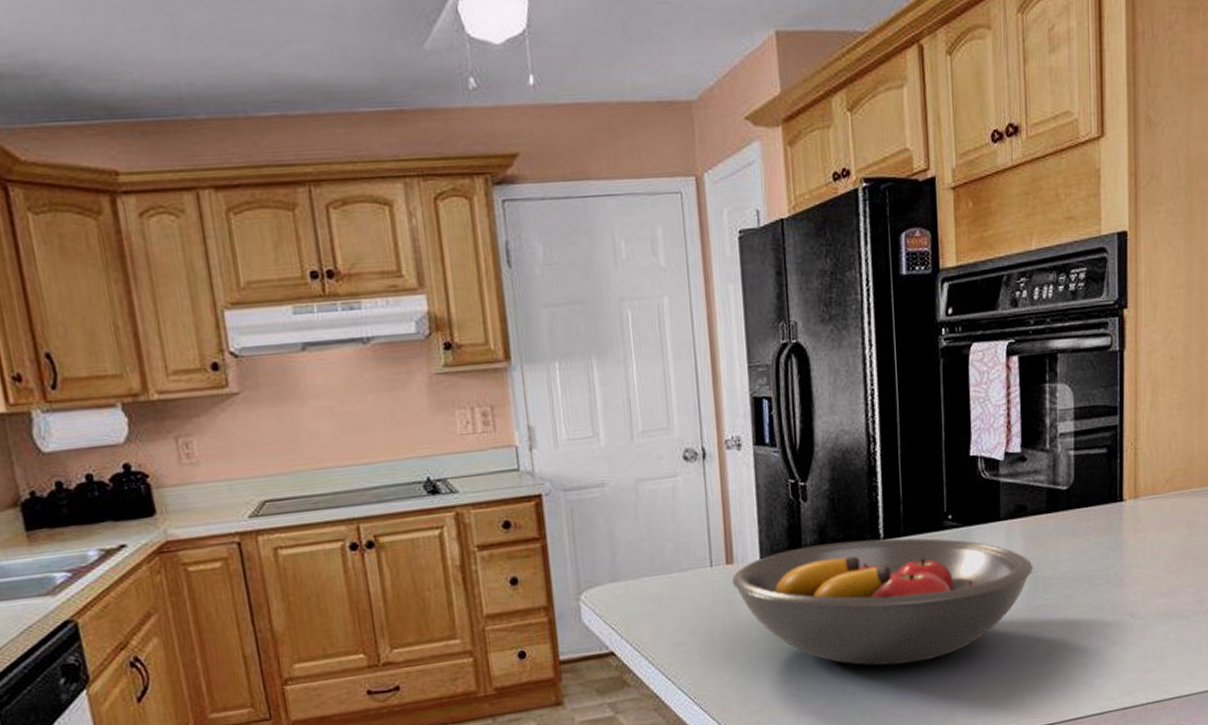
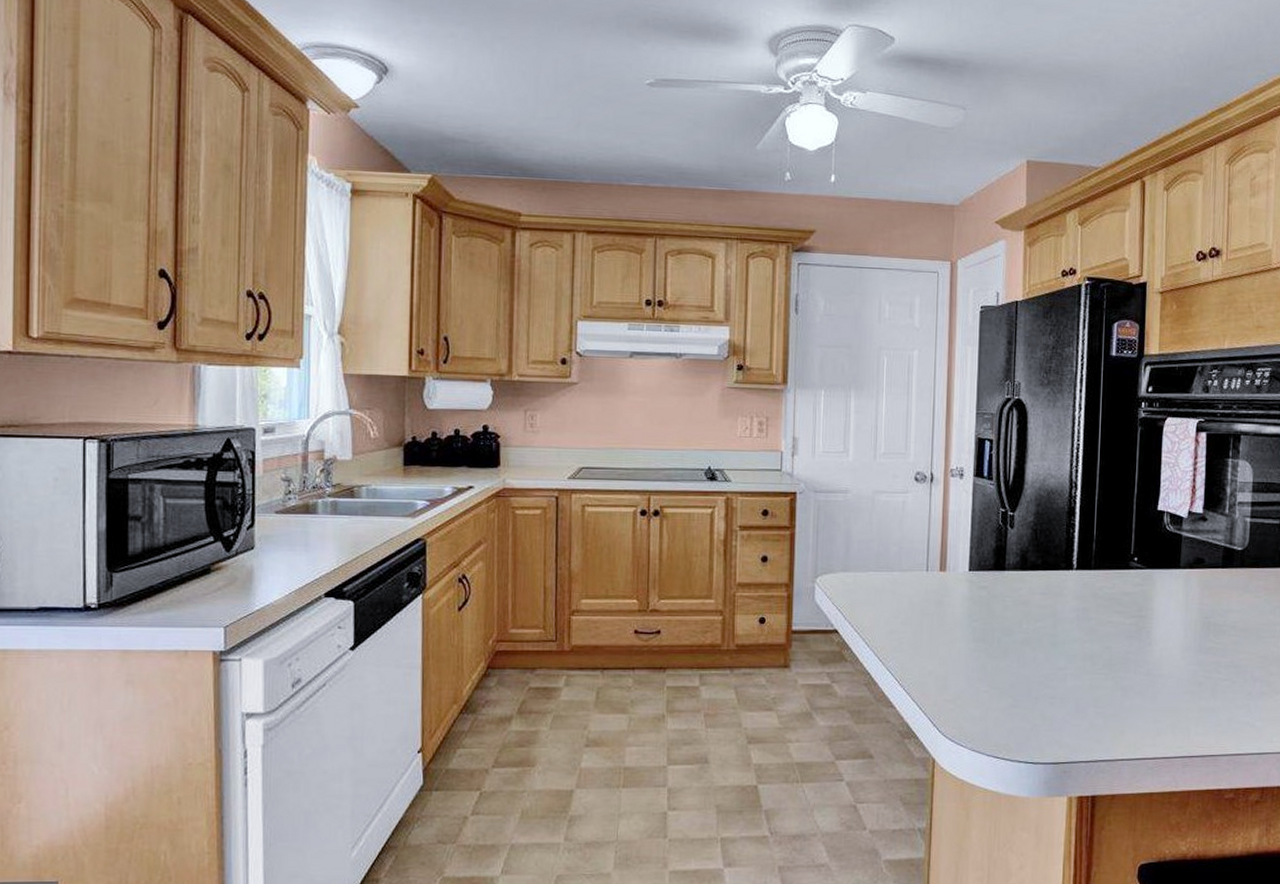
fruit bowl: present [731,538,1033,666] -> none [942,566,1207,680]

